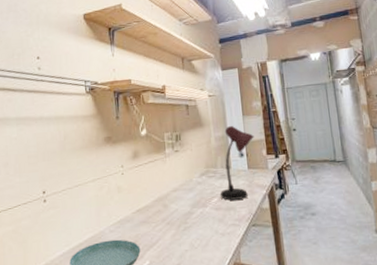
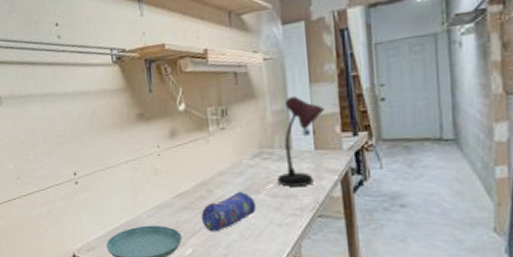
pencil case: none [157,205,204,244] -> present [201,191,256,232]

